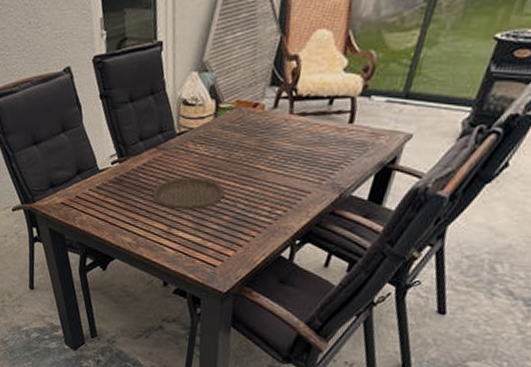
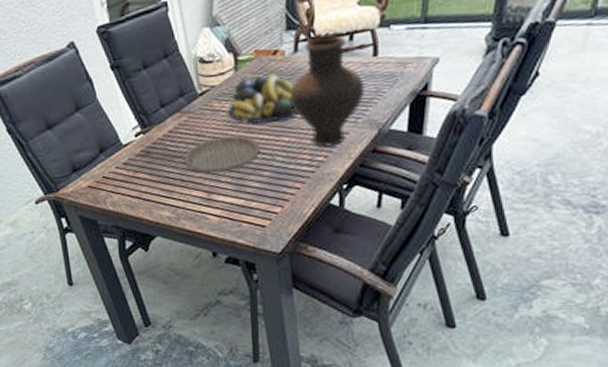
fruit bowl: none [201,124,268,172] -> present [228,75,299,124]
vase: none [261,96,336,203] -> present [289,35,365,147]

